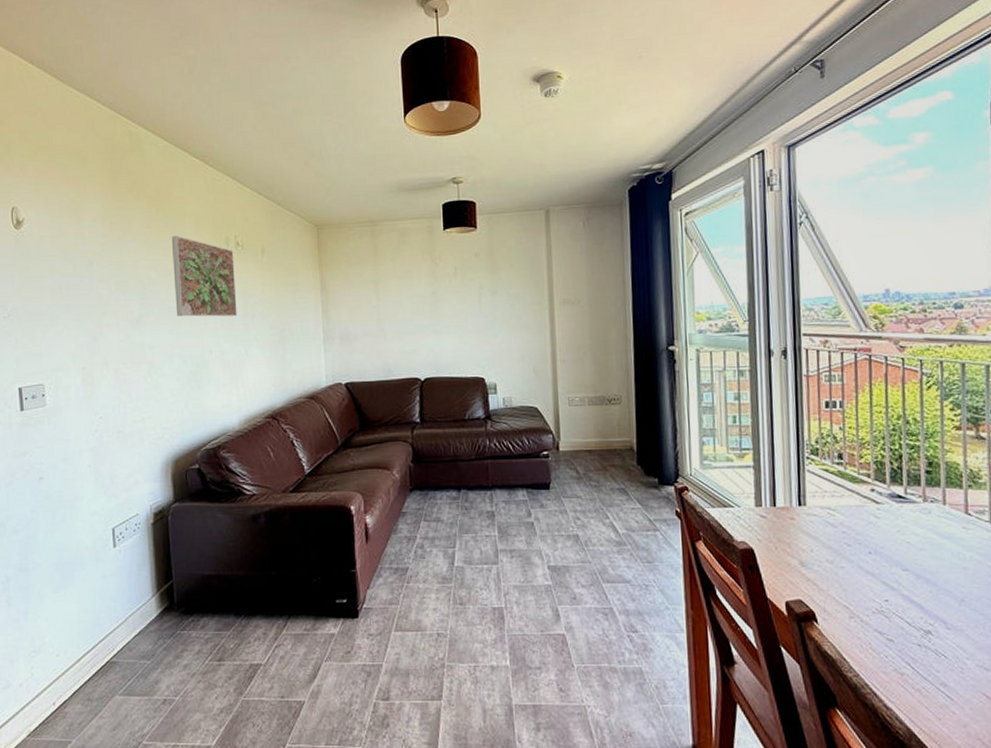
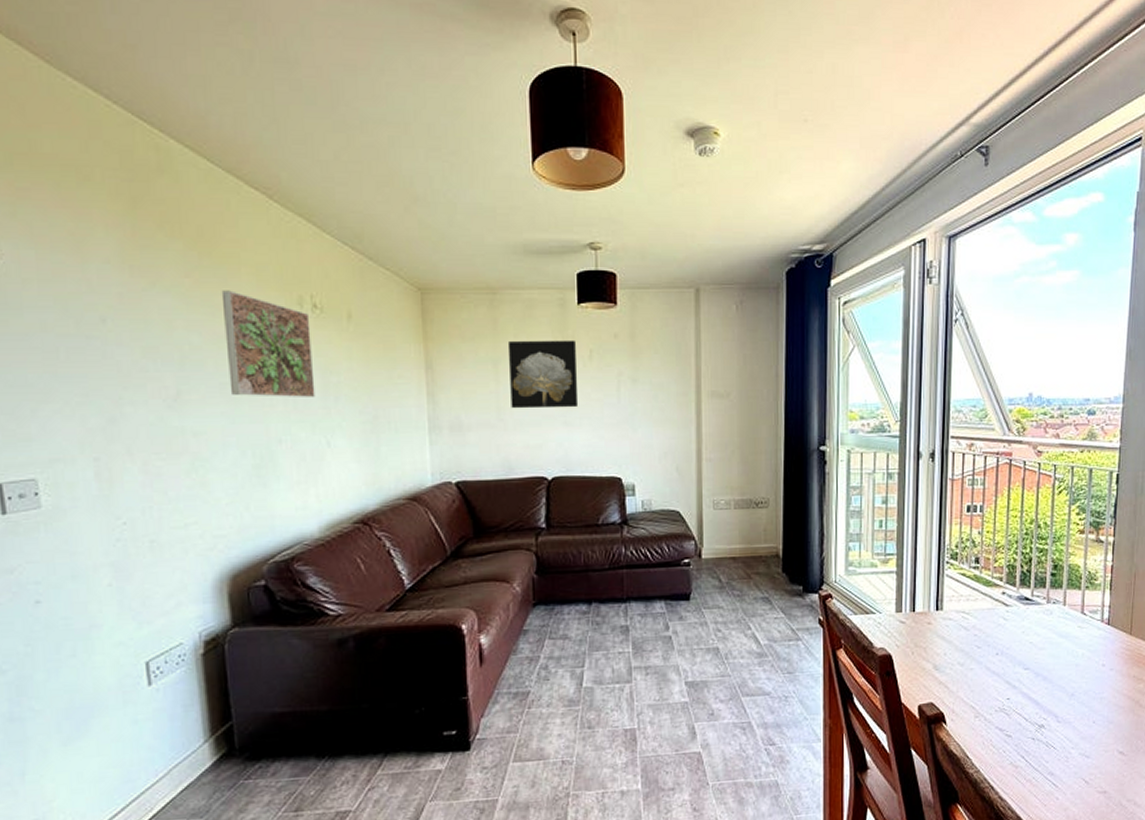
wall art: none [386,260,446,321] -> present [507,340,579,409]

